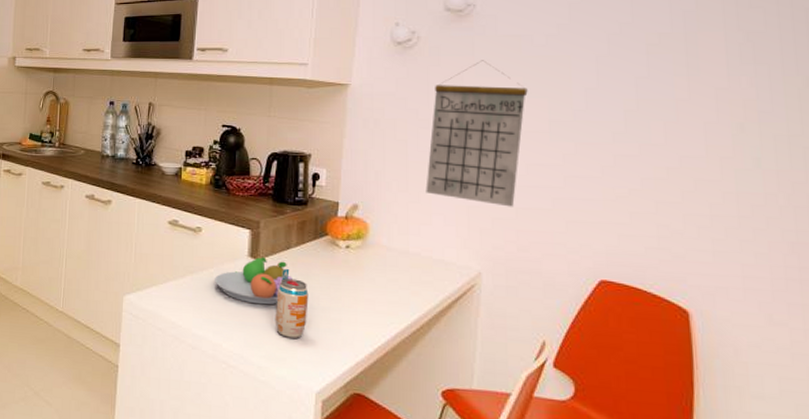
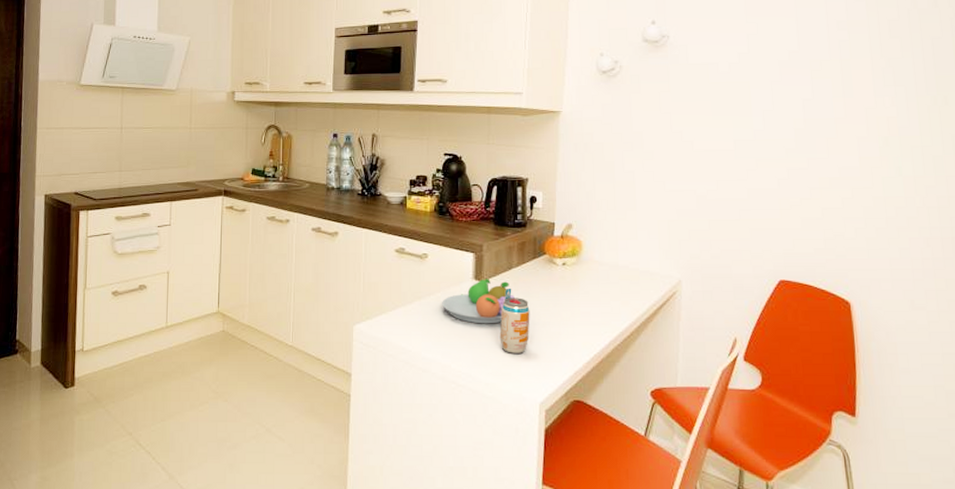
calendar: present [425,60,528,207] -> none [631,86,716,219]

